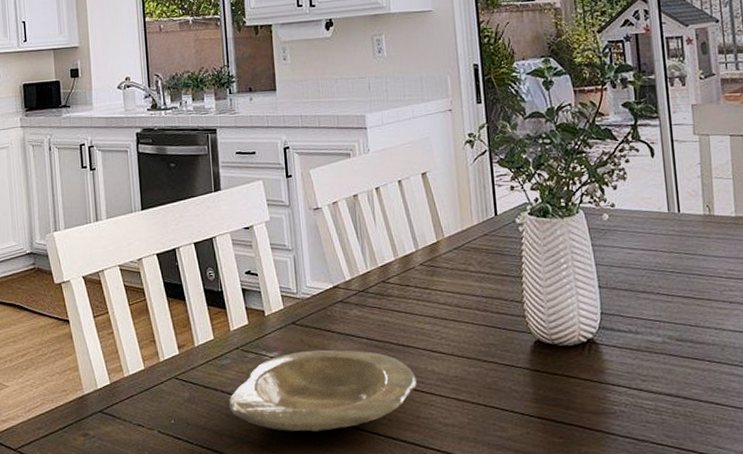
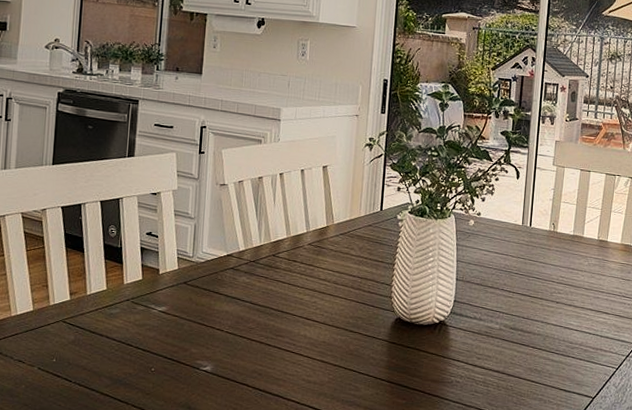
plate: present [228,349,417,432] -> none [111,308,289,379]

